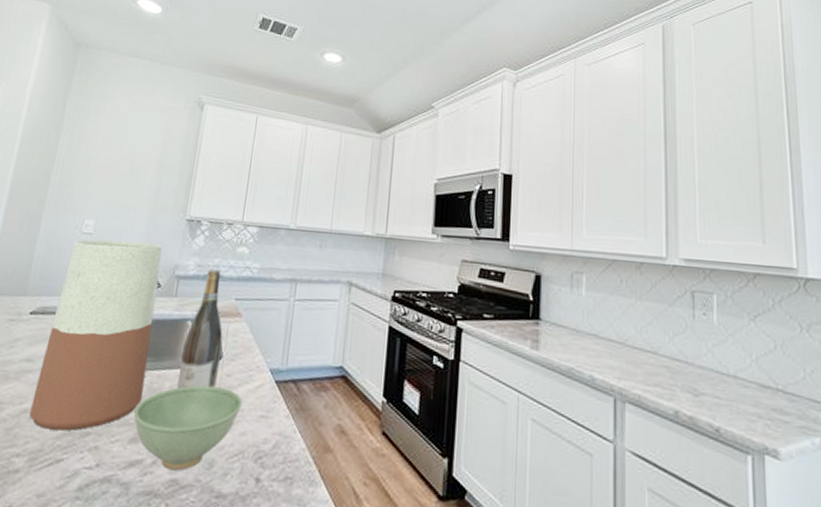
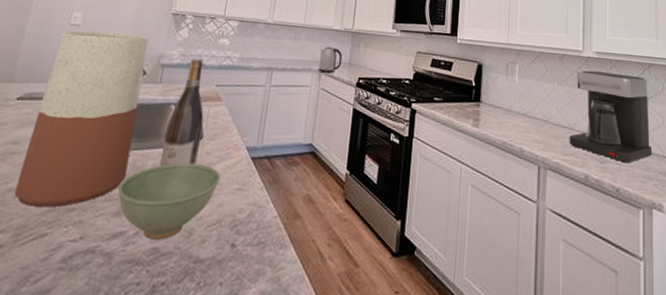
kettle: none [348,254,375,286] -> present [318,46,343,73]
coffee maker: none [652,281,762,397] -> present [569,70,653,163]

